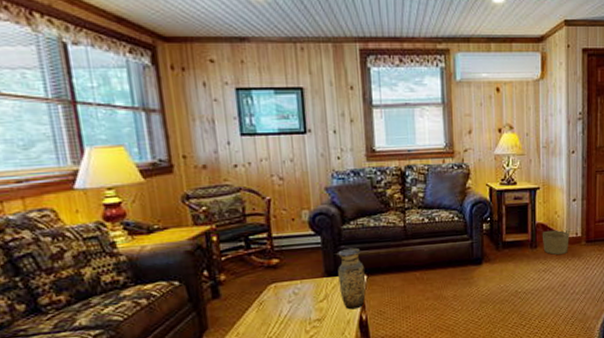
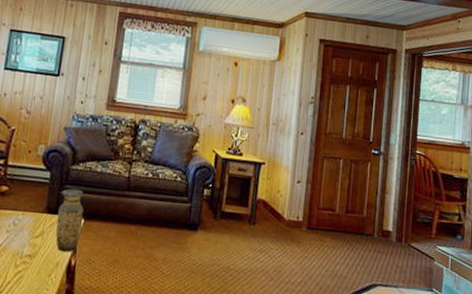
basket: present [542,230,569,255] -> none [261,208,291,237]

